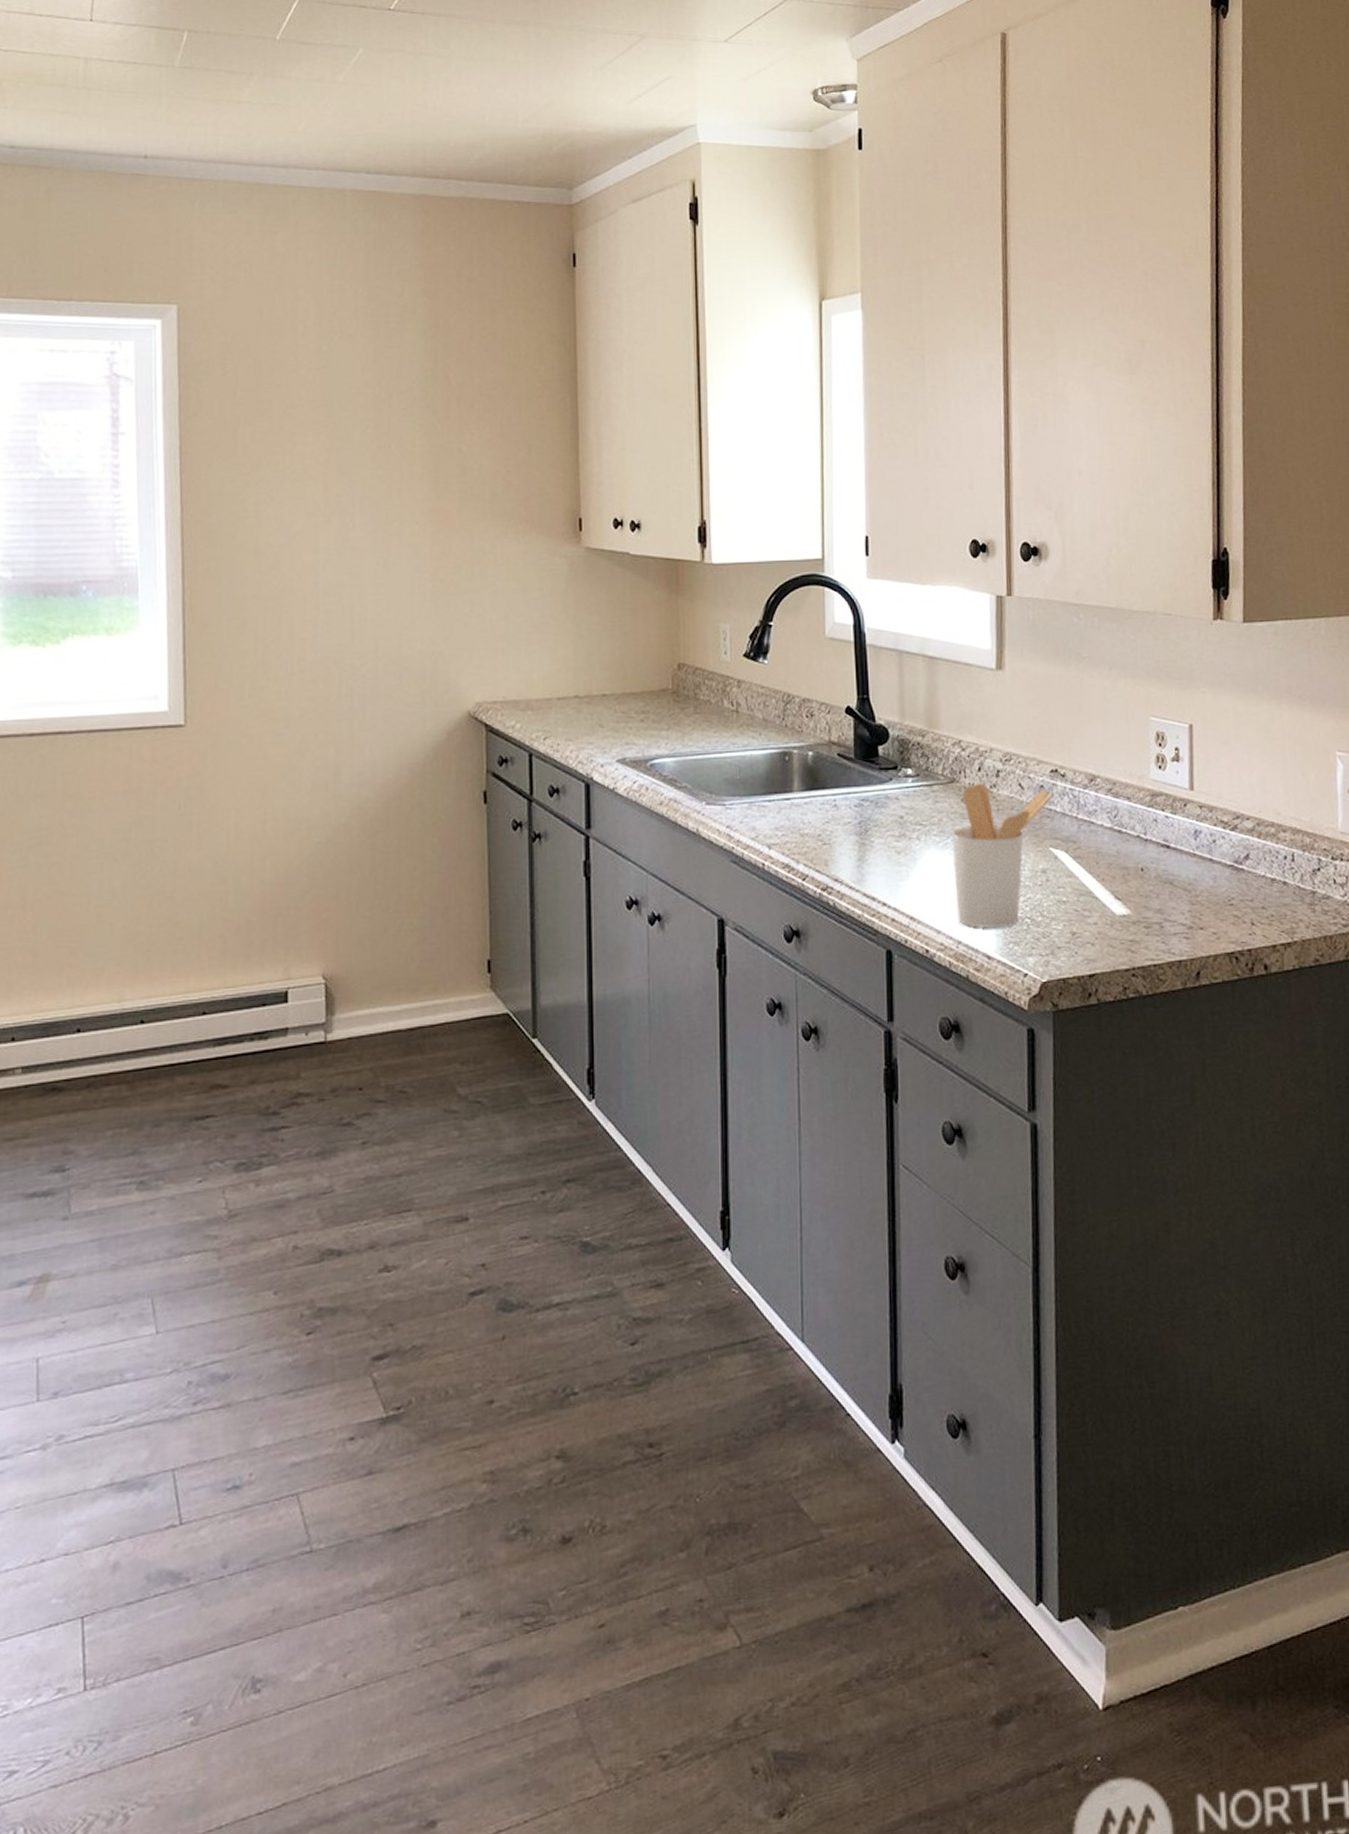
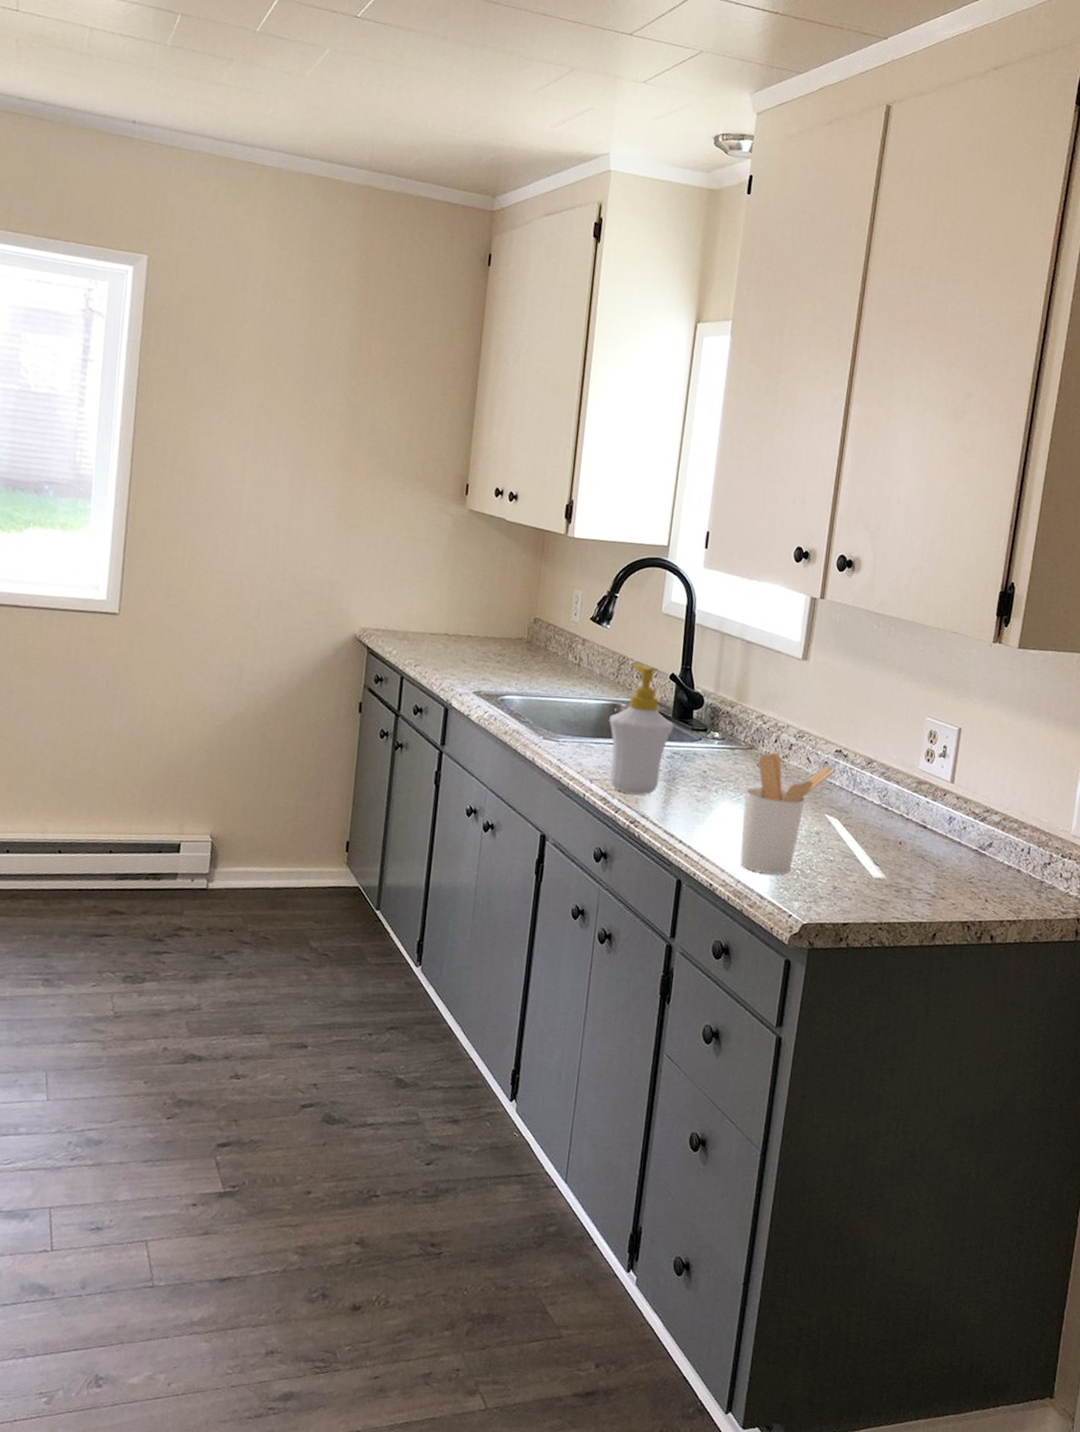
soap bottle: none [781,699,857,856] -> present [609,662,674,795]

